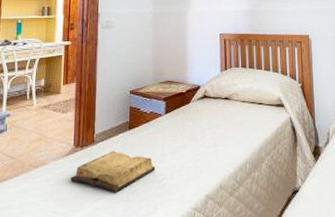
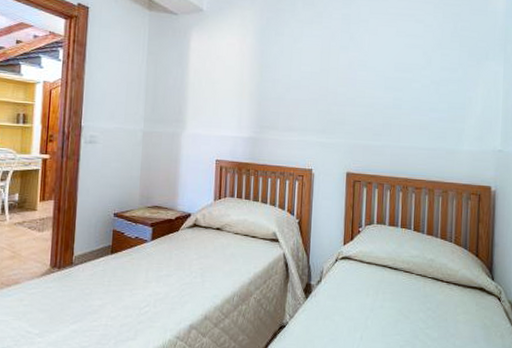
diary: present [70,151,156,193] -> none [46,274,138,317]

